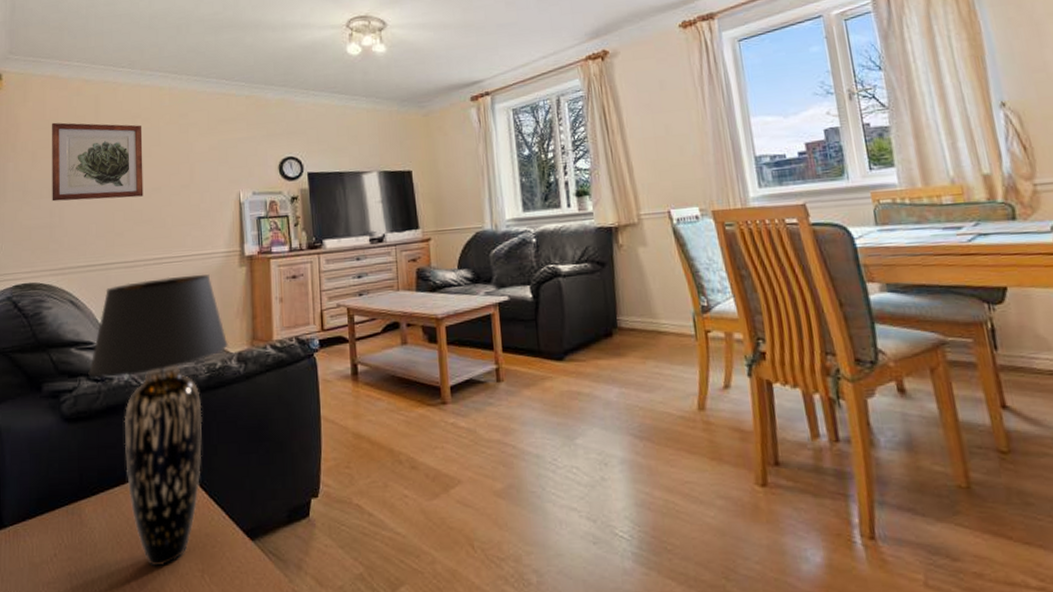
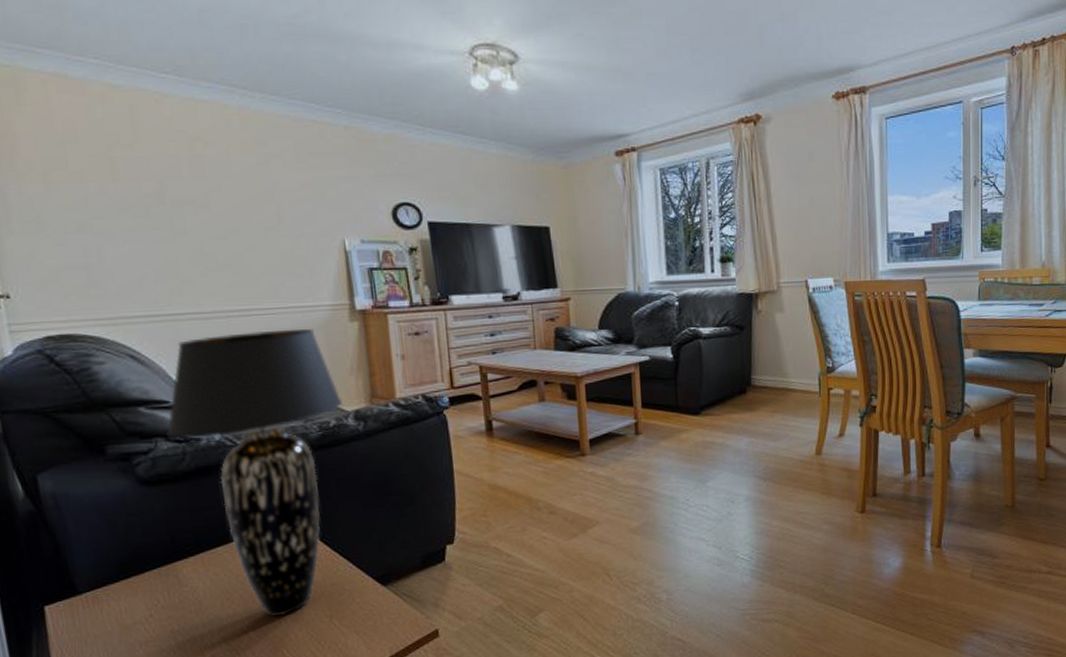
wall art: present [52,122,144,202] -> none [67,136,216,239]

